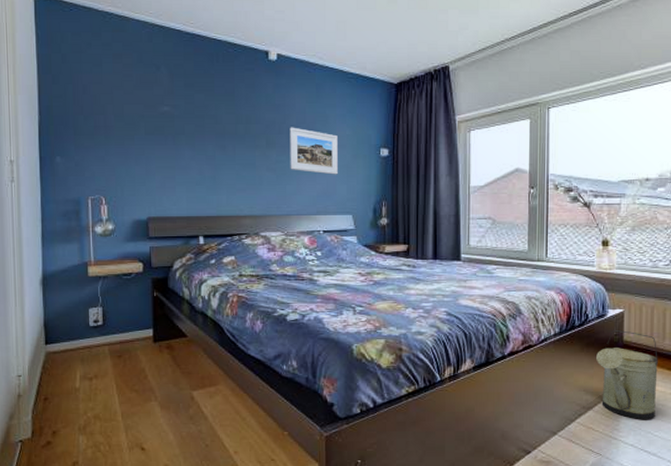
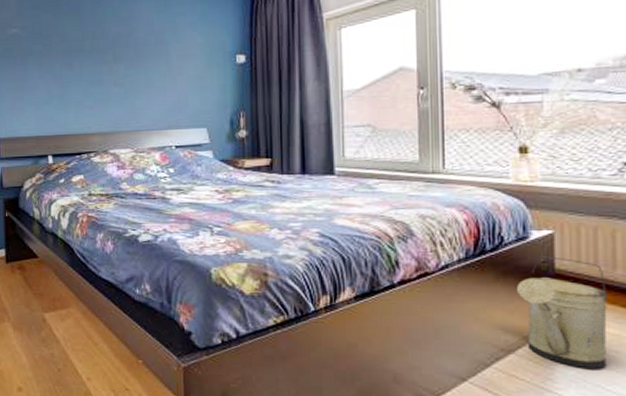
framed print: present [290,127,338,175] -> none [137,39,190,87]

